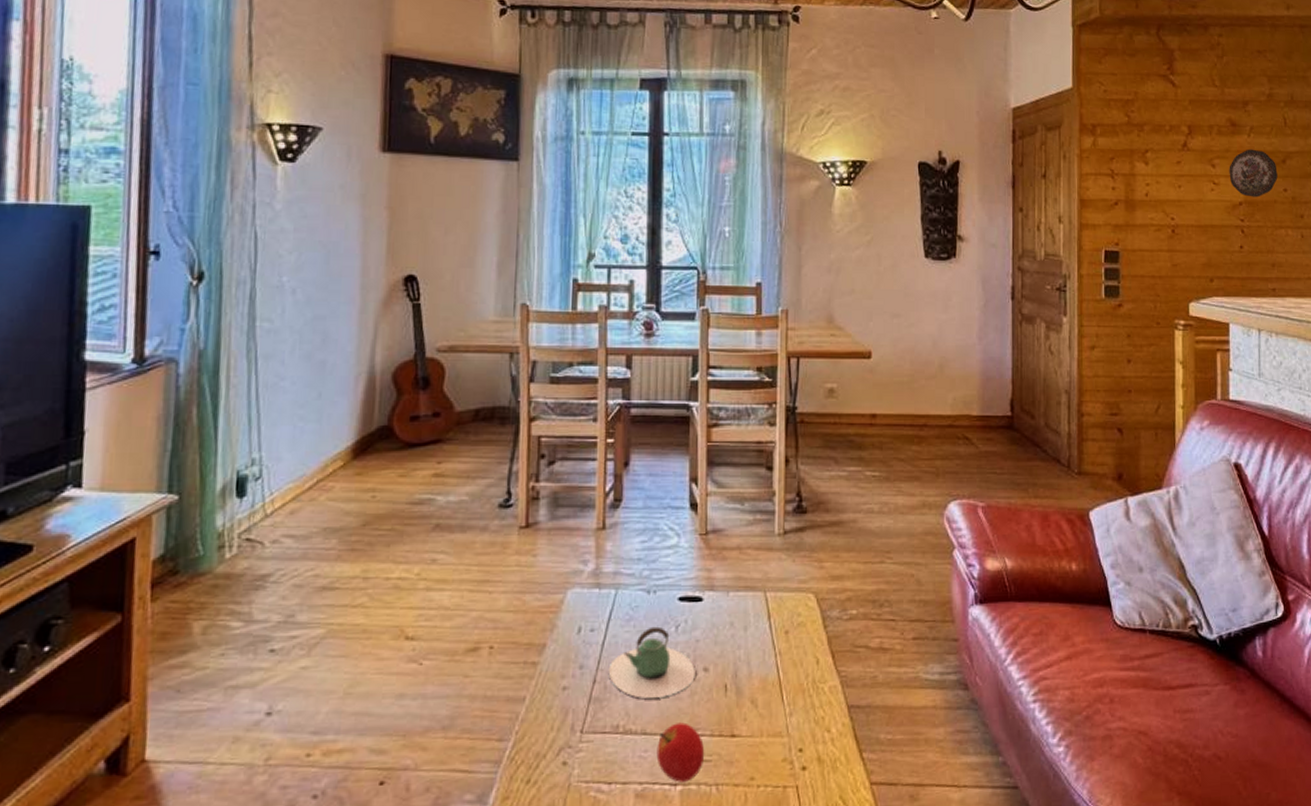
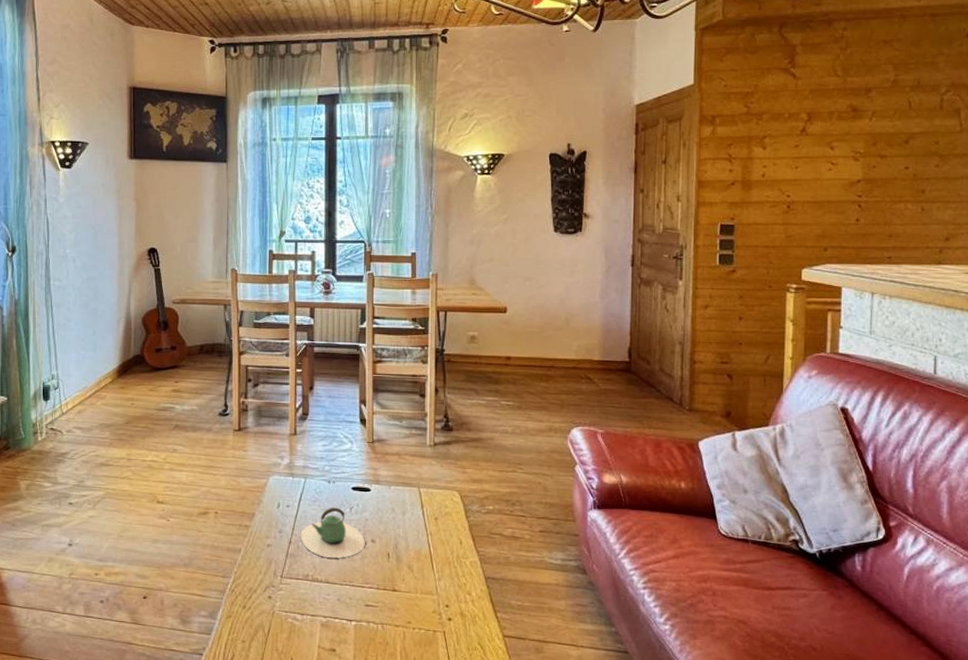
fruit: present [656,722,705,782] -> none [336,577,373,619]
decorative plate: present [1229,149,1278,198] -> none [848,131,899,175]

